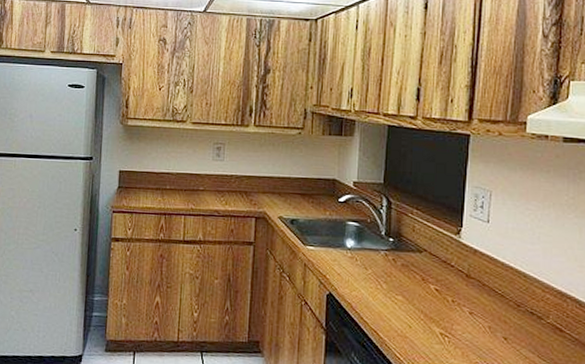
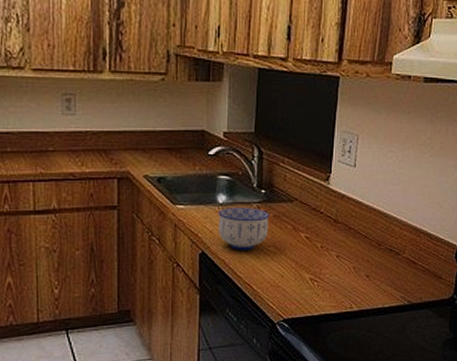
bowl: none [345,253,398,296] -> present [218,208,270,250]

